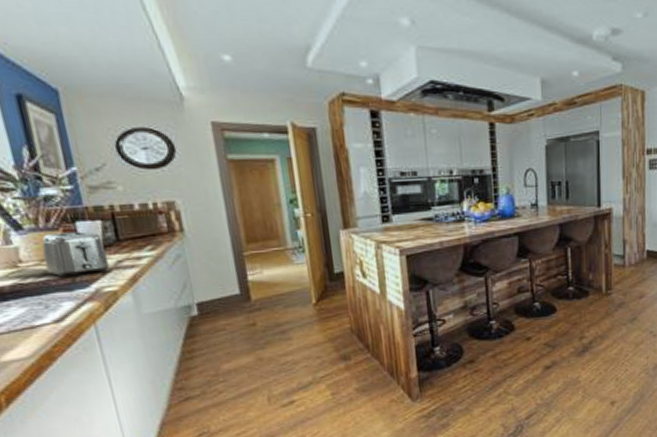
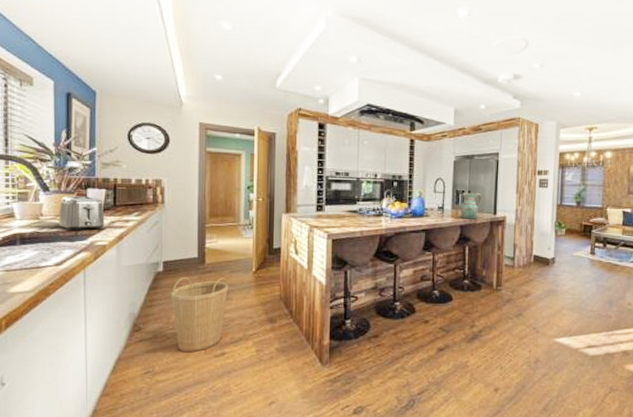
basket: none [213,314,288,407] -> present [171,276,229,353]
ceramic pitcher: none [557,182,582,216] -> present [460,192,482,219]

